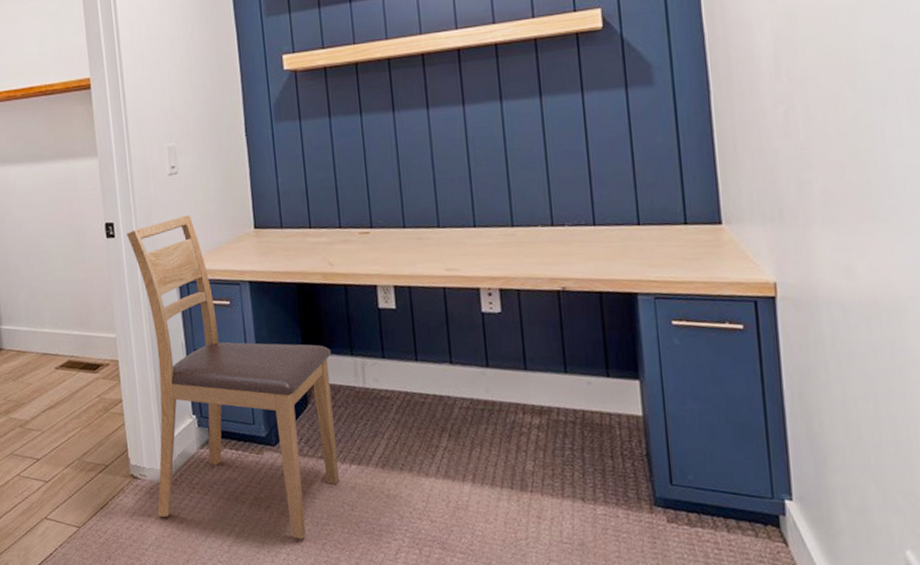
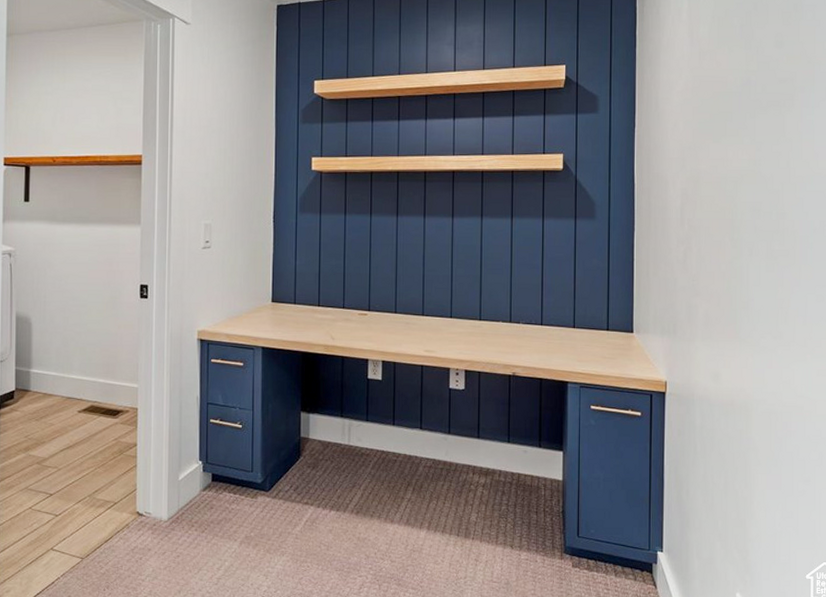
chair: present [126,215,339,539] -> none [158,284,324,573]

